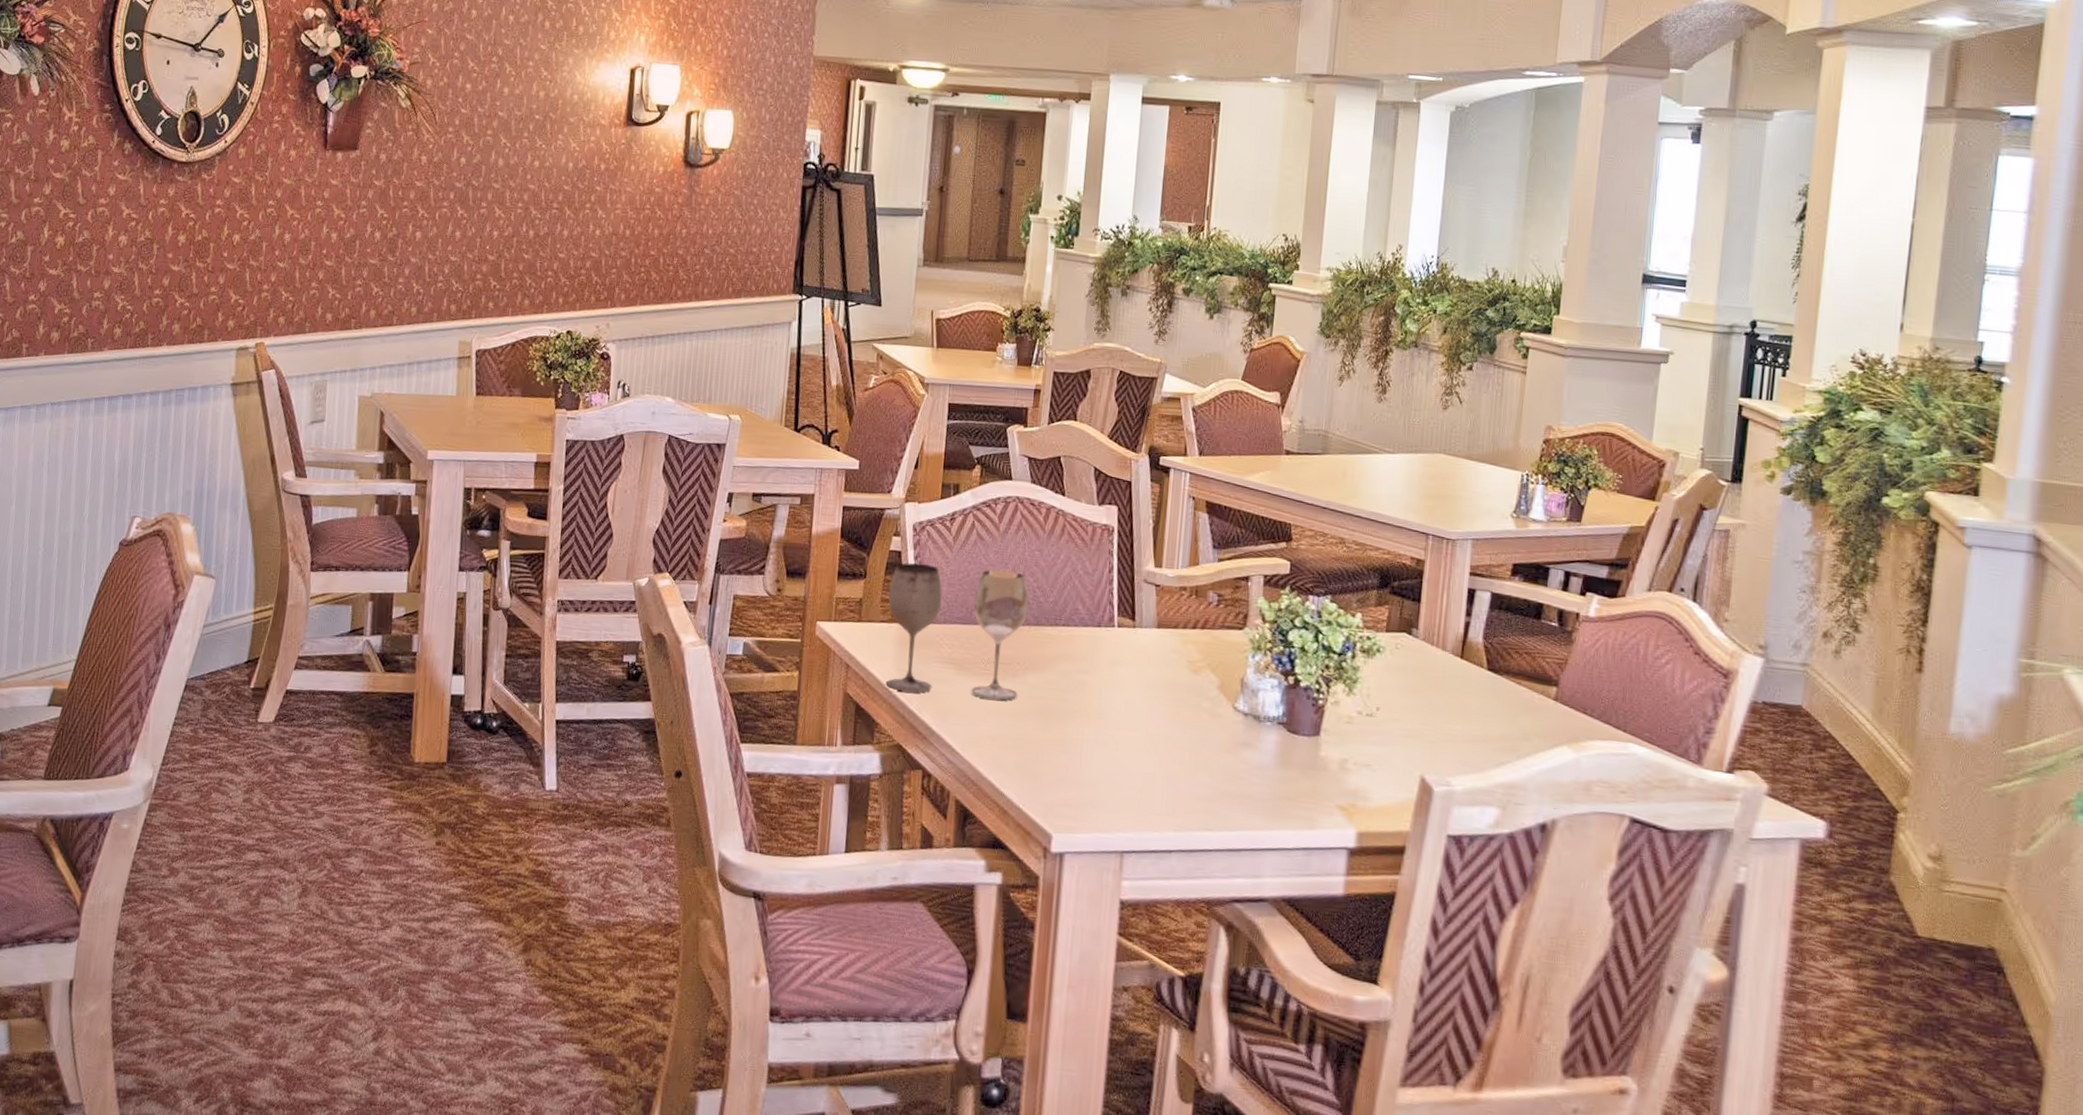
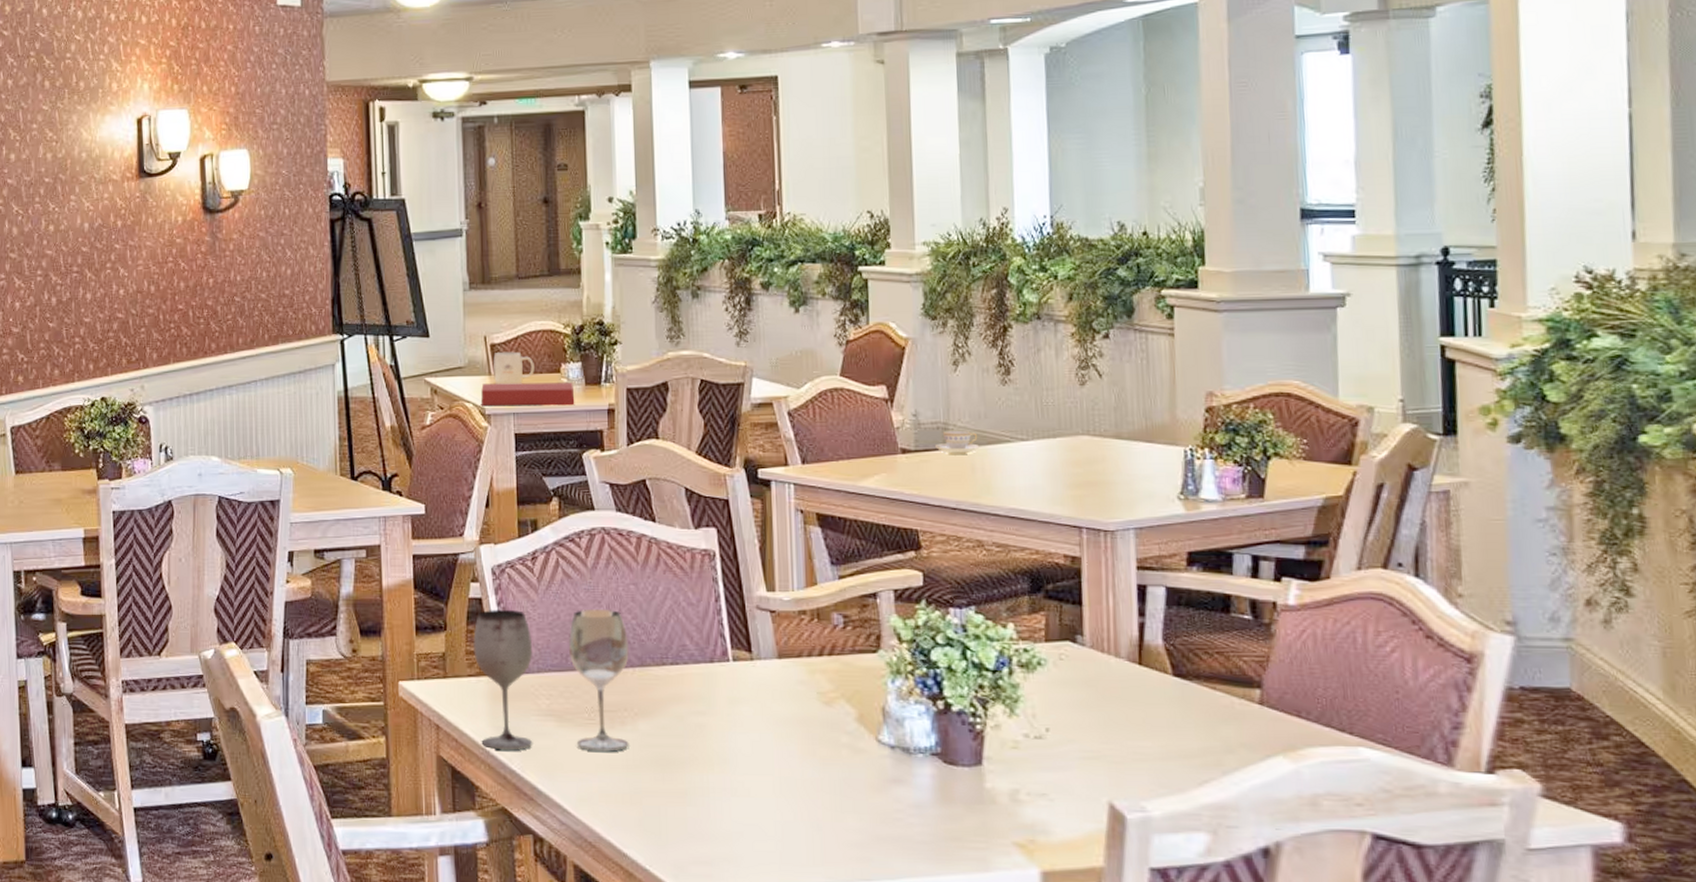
book: none [922,354,1007,382] -> present [481,382,575,405]
mug: none [935,326,974,359] -> present [493,351,534,385]
teacup: none [1315,437,1353,461] -> present [935,430,980,455]

